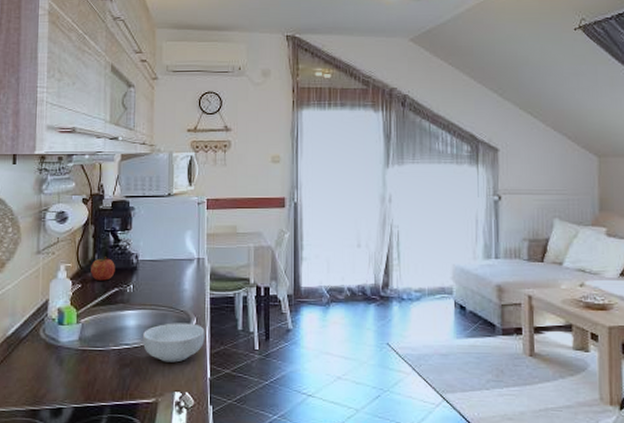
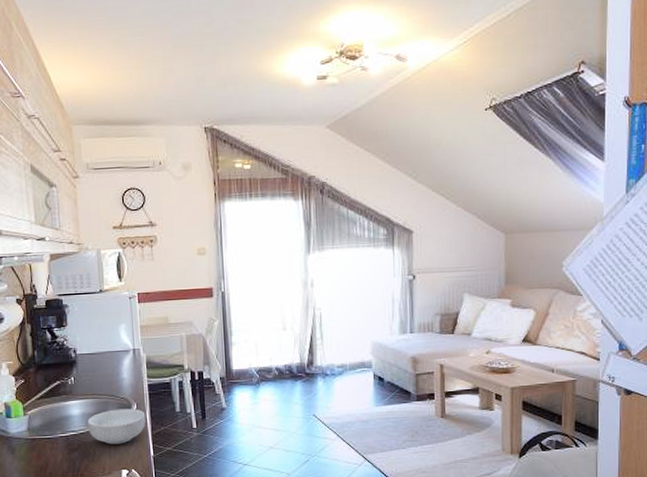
fruit: present [91,257,115,281] -> none [31,353,55,375]

